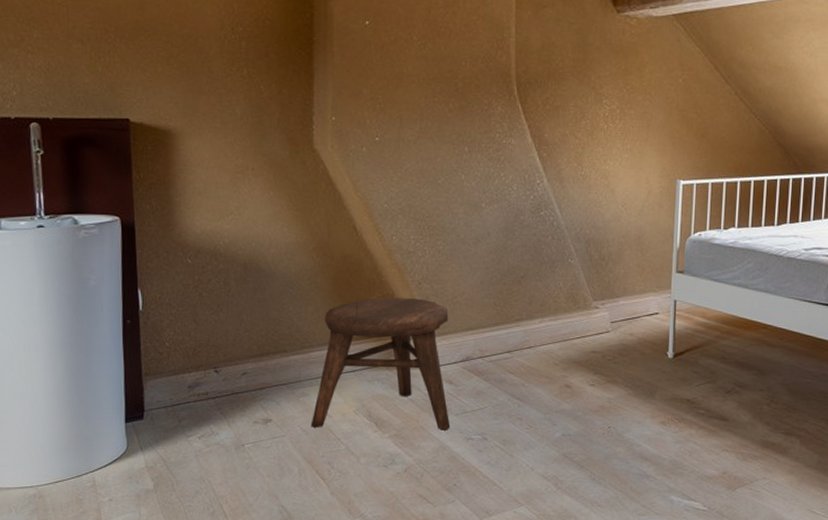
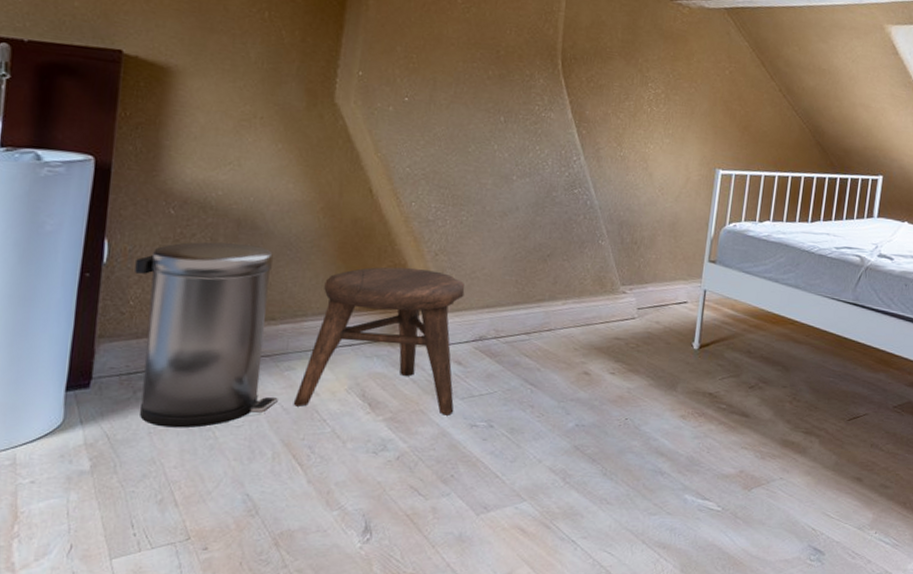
pedal bin: none [165,285,298,451] -> present [135,242,278,428]

